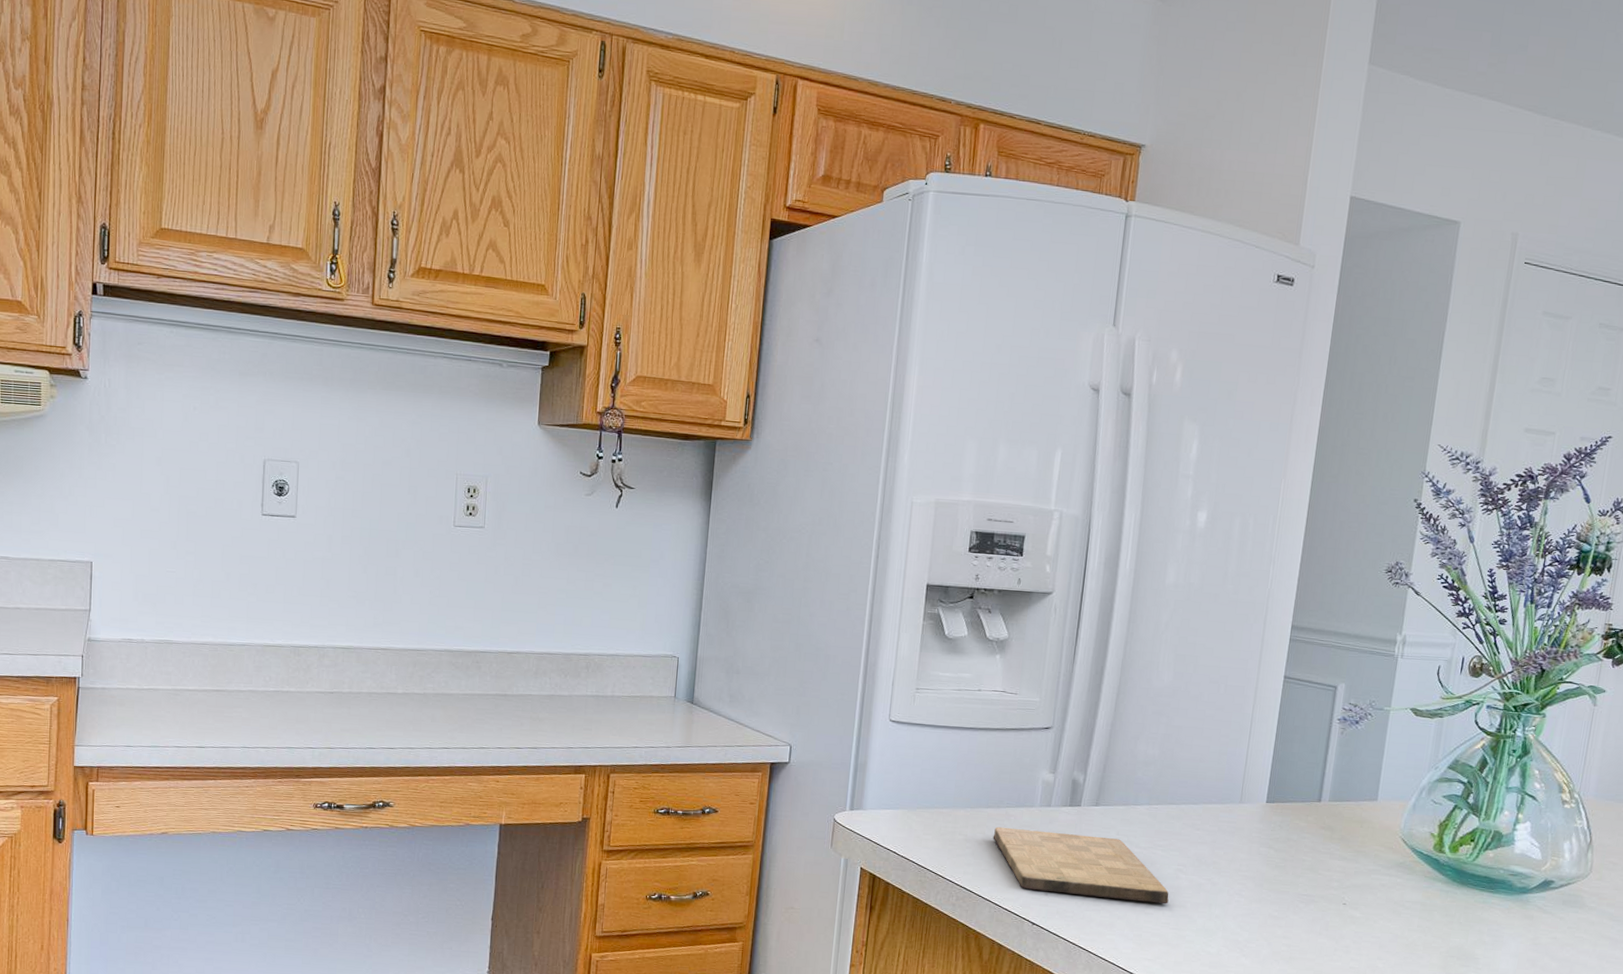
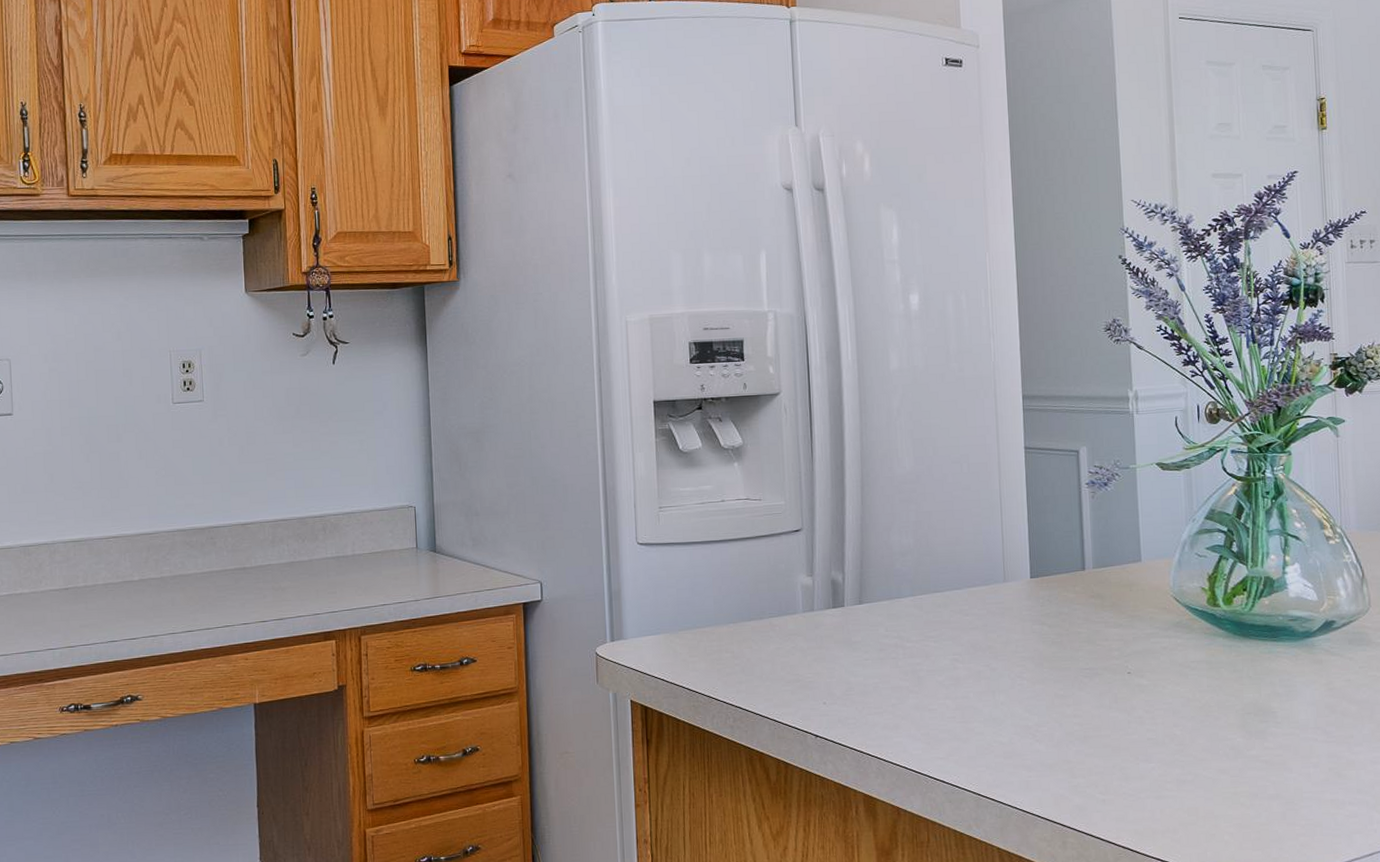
cutting board: present [993,826,1169,904] -> none [760,635,950,701]

